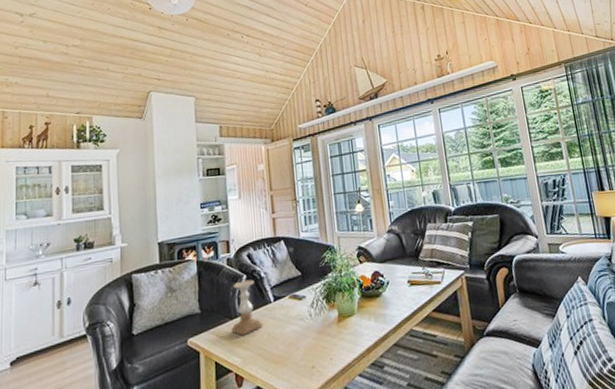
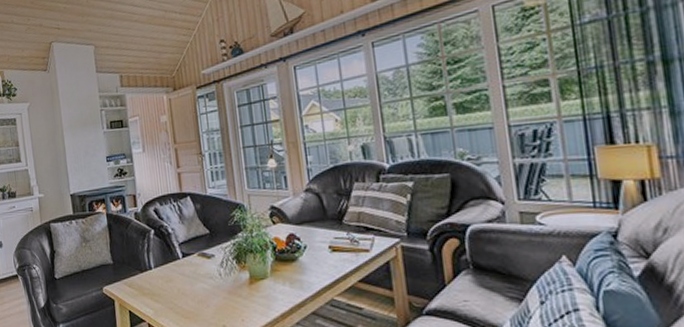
candle holder: present [231,279,263,336] -> none [141,234,172,288]

